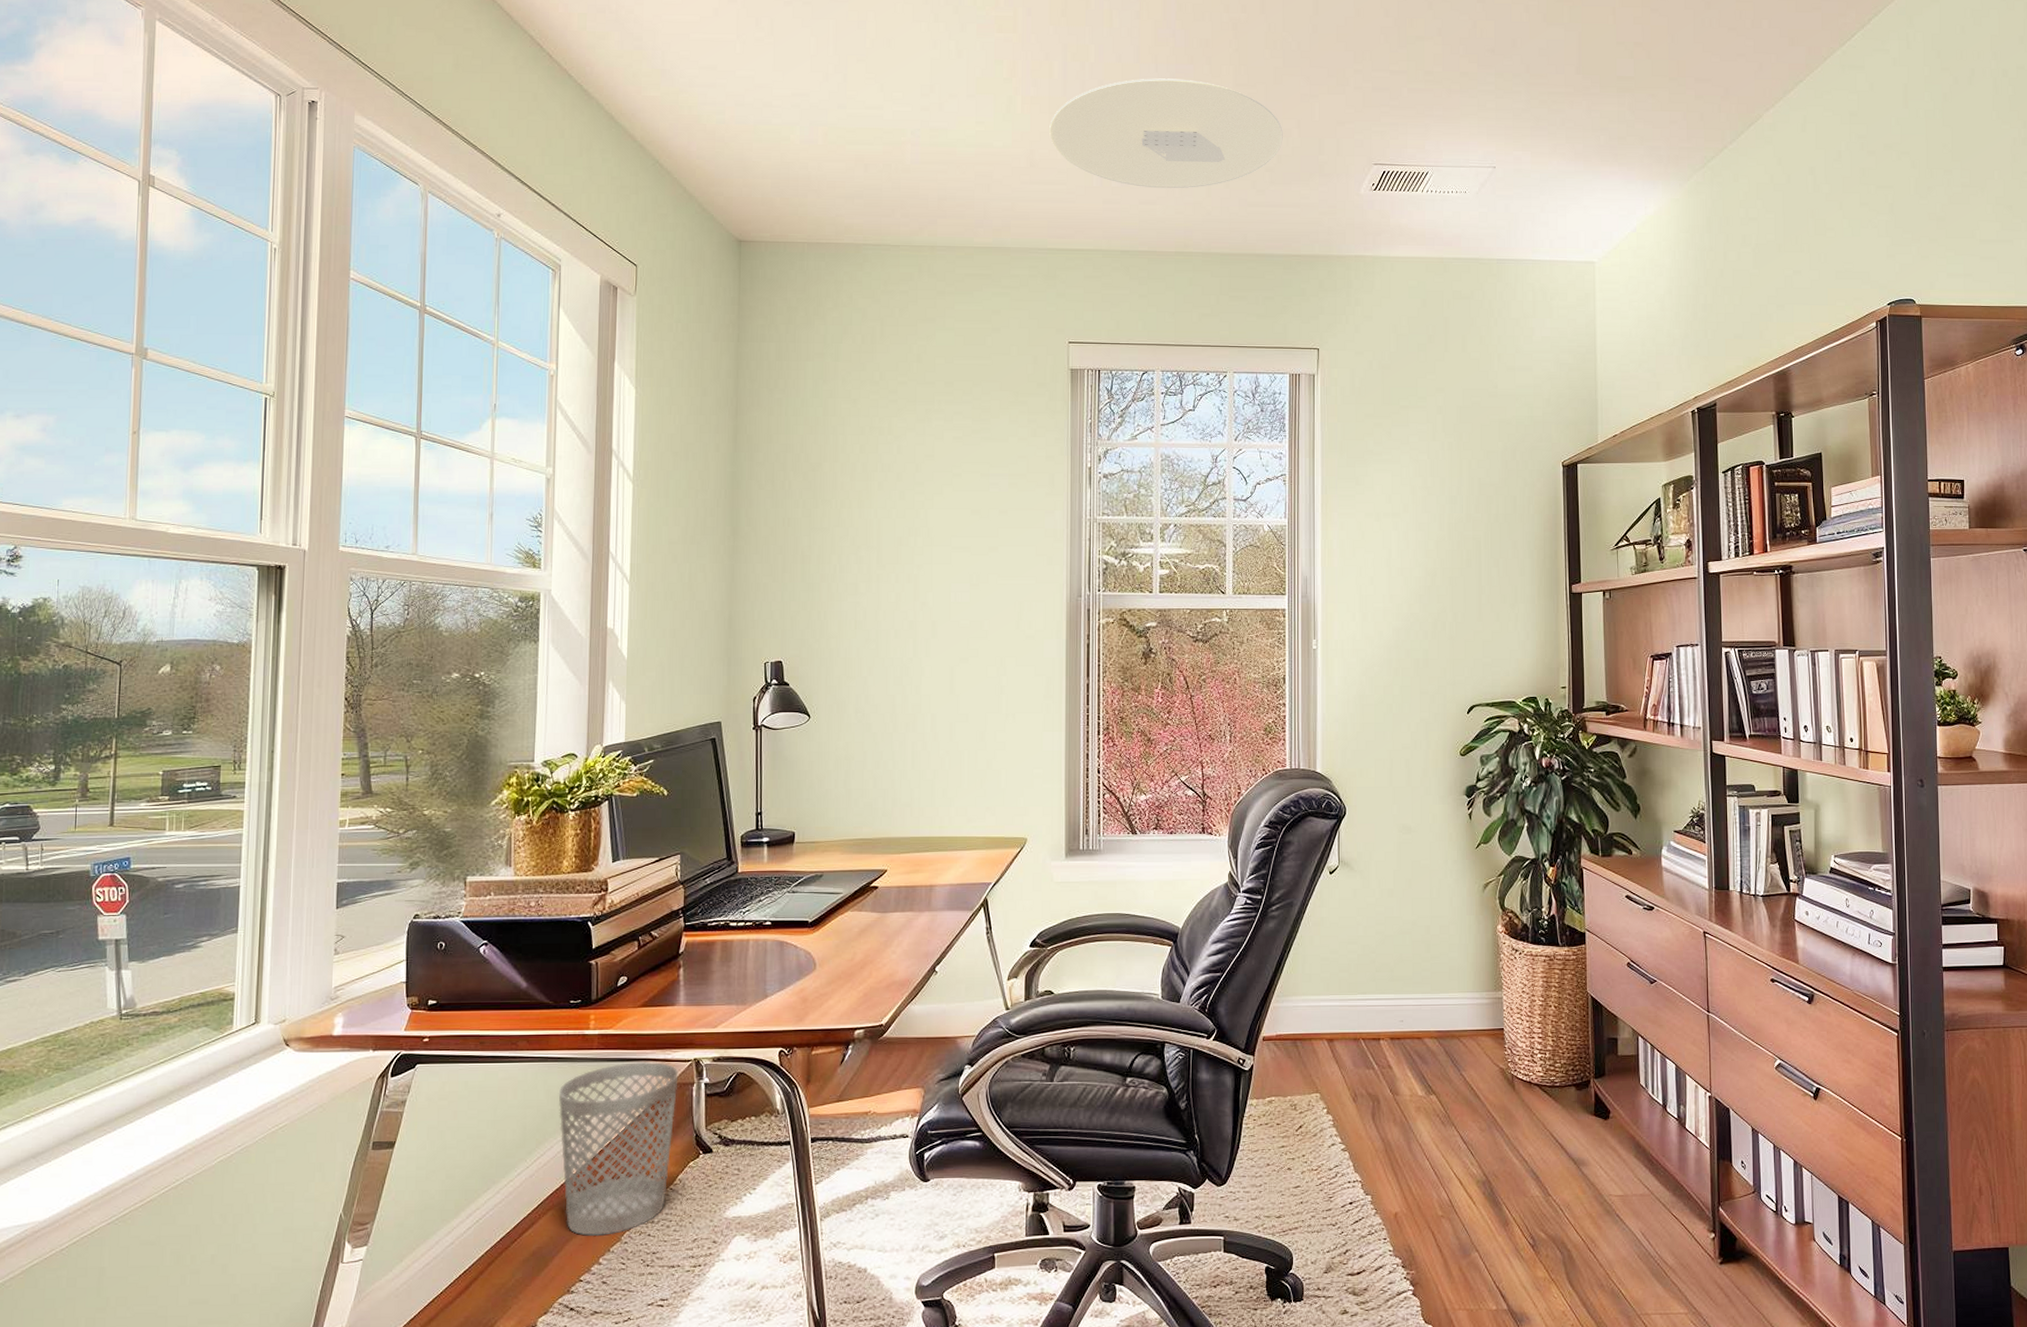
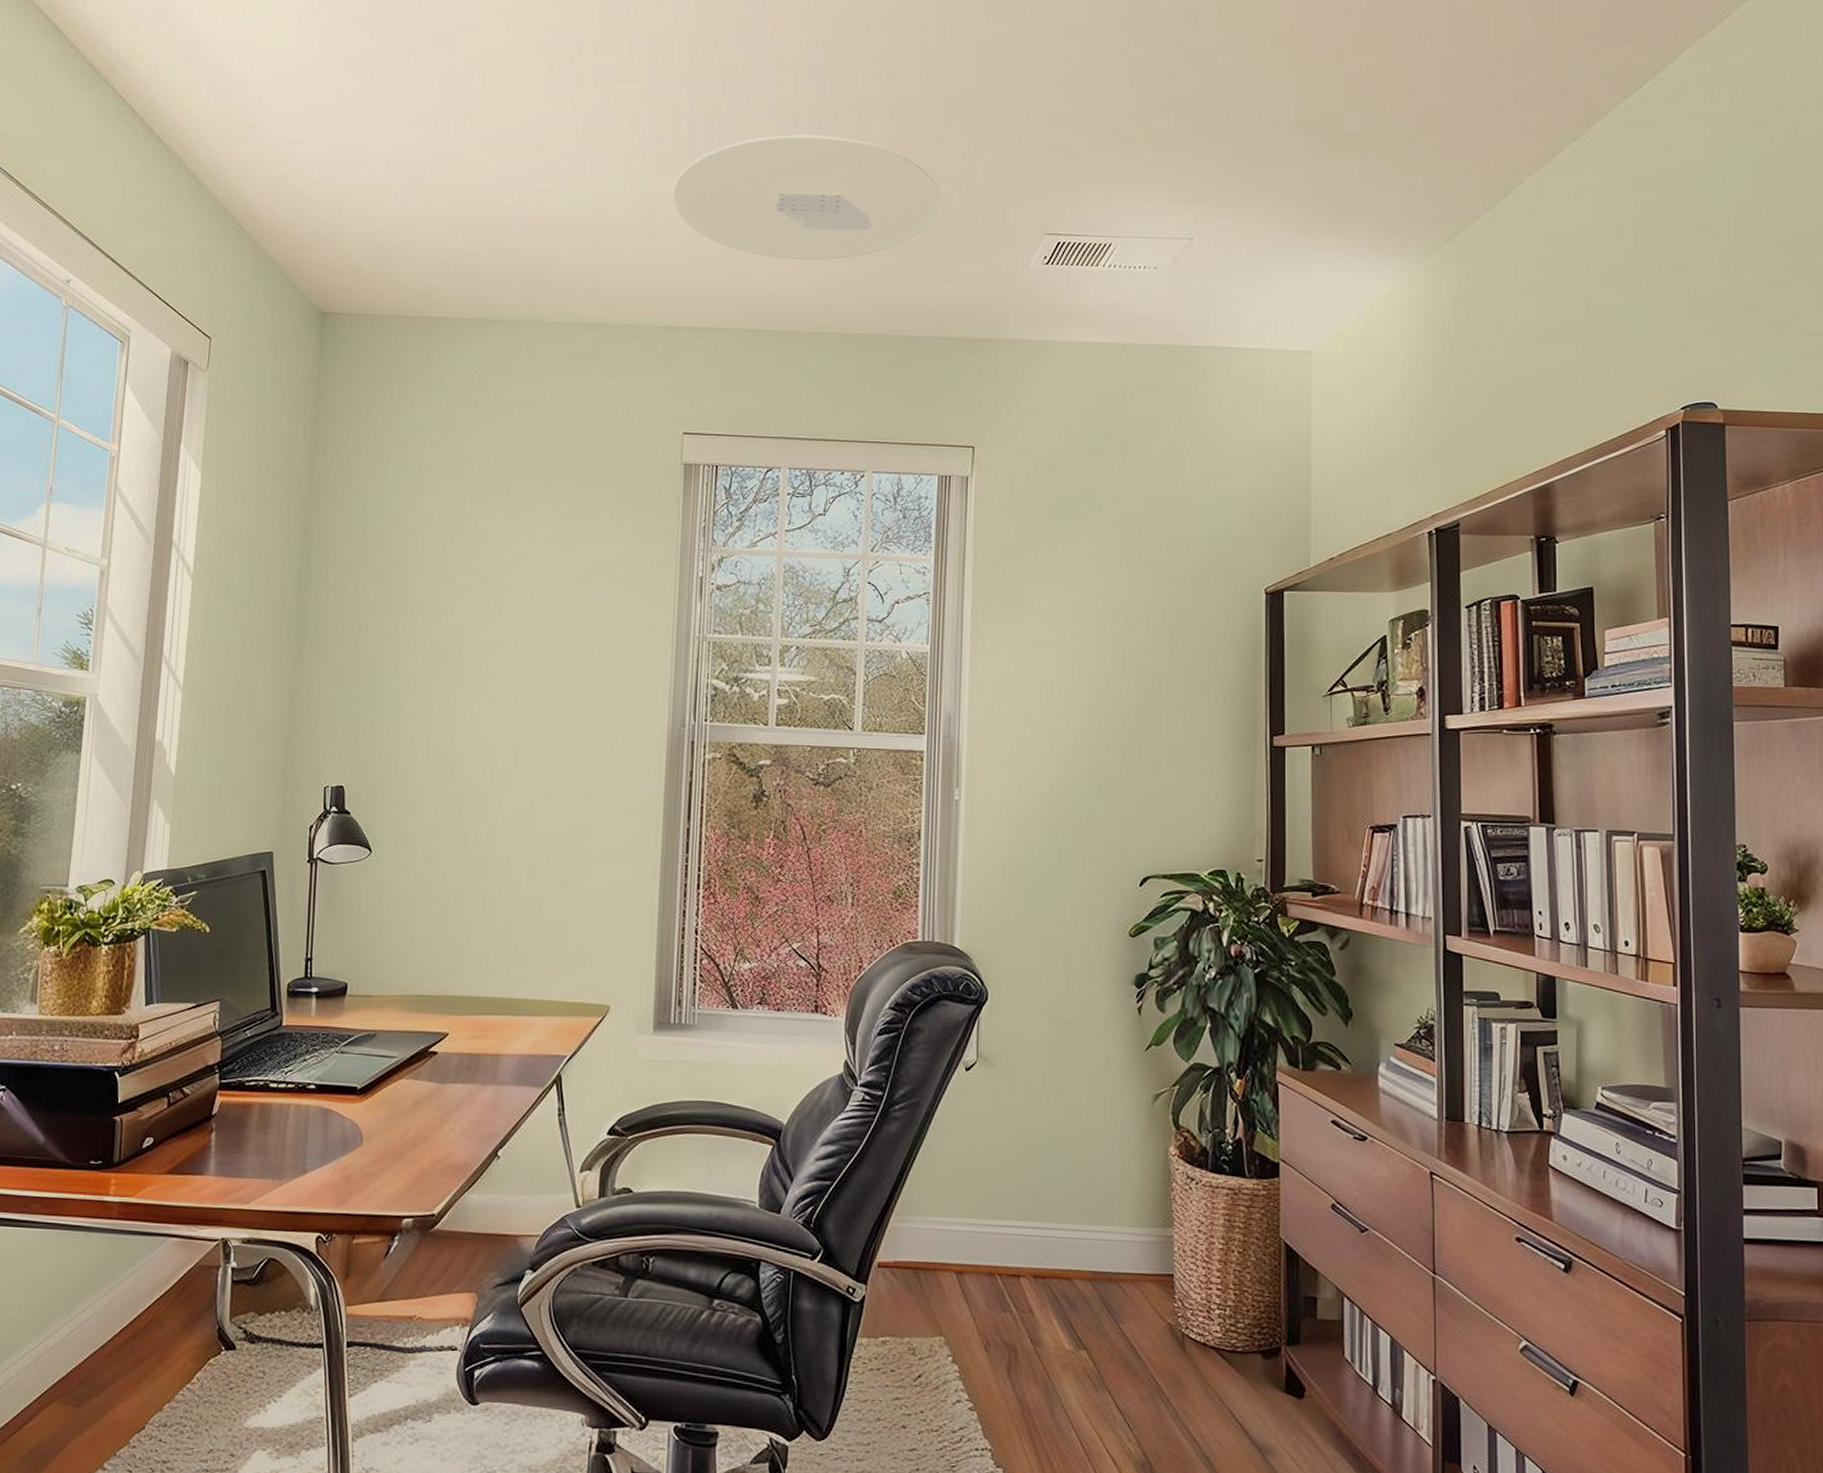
wastebasket: present [558,1061,679,1237] -> none [70,1237,204,1437]

